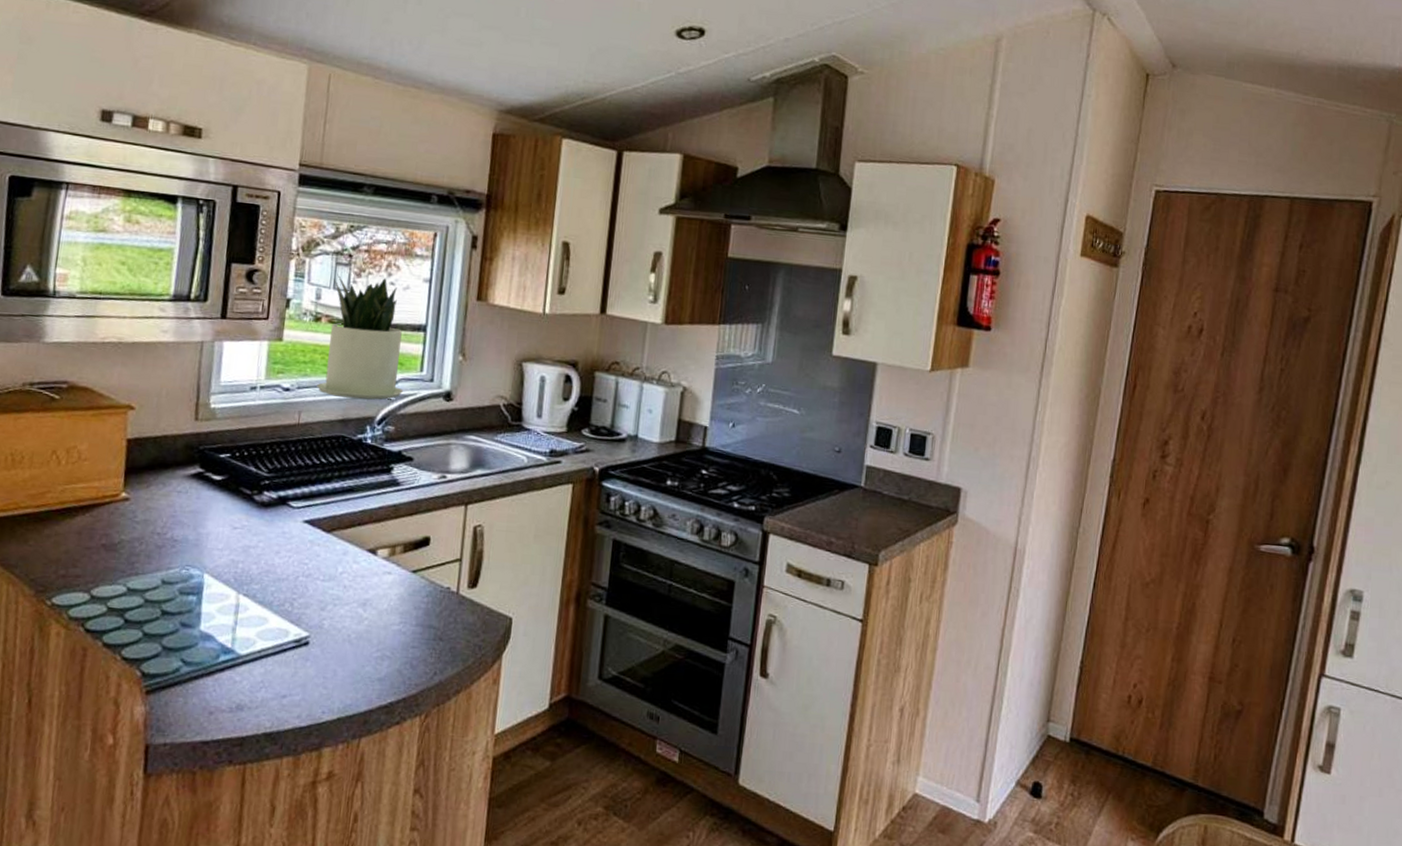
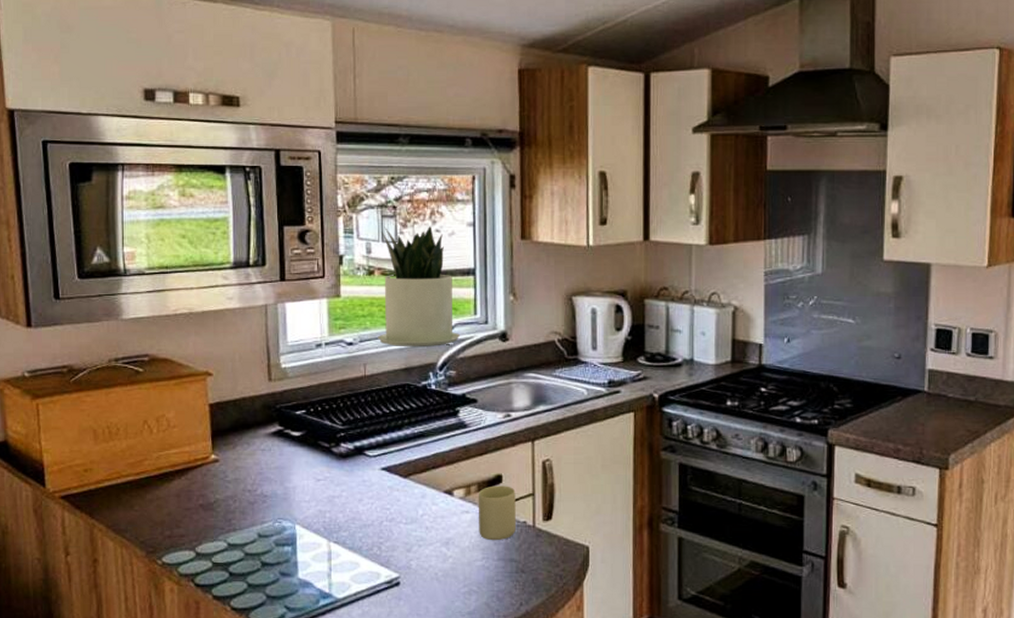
cup: none [399,547,443,606] -> present [478,485,516,541]

